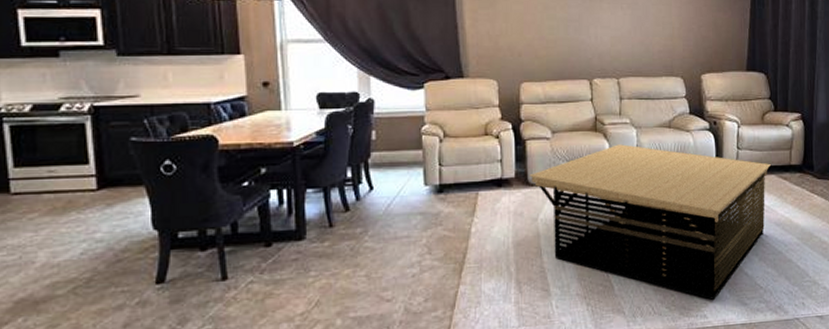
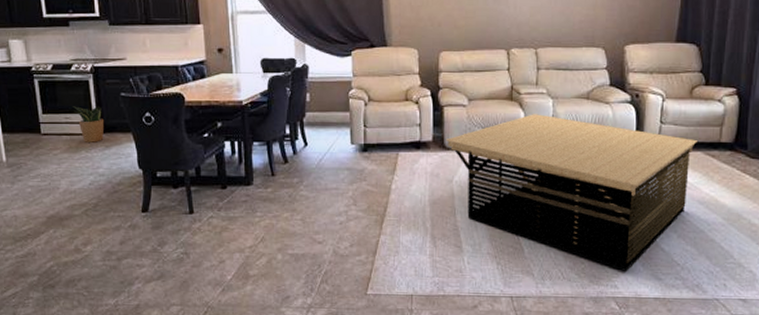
potted plant: none [60,155,104,201] -> present [73,106,104,143]

